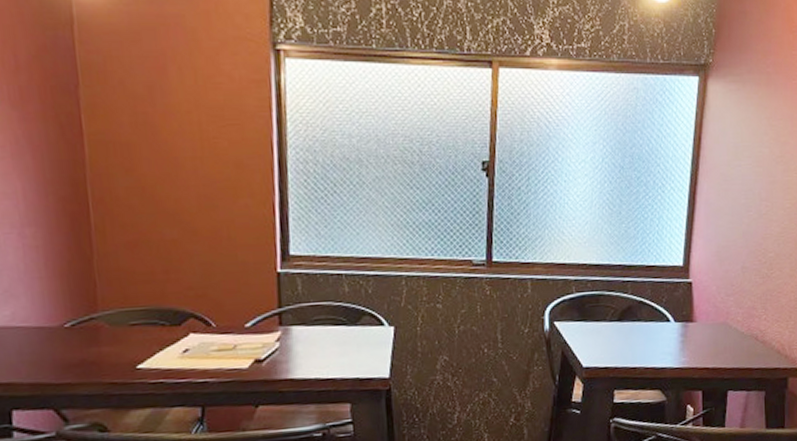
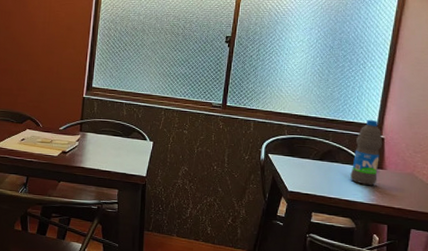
water bottle: none [656,259,690,345] -> present [350,119,383,185]

